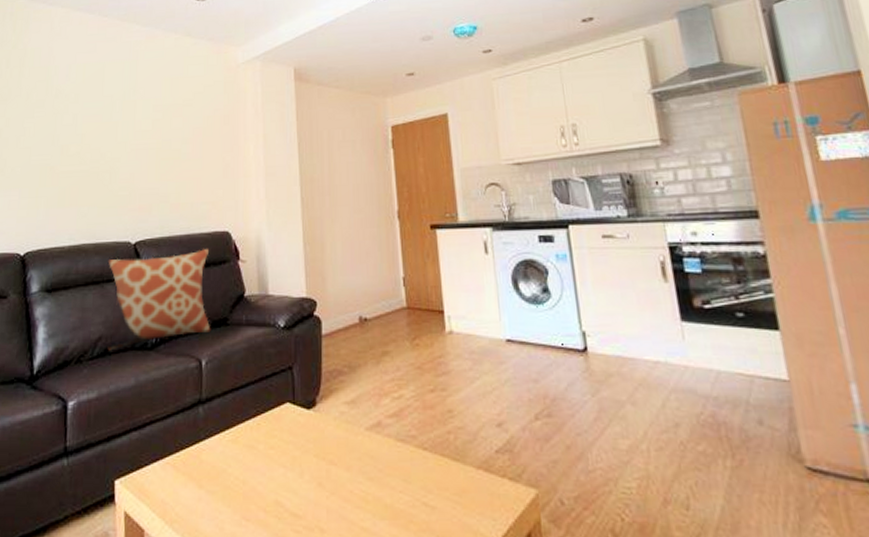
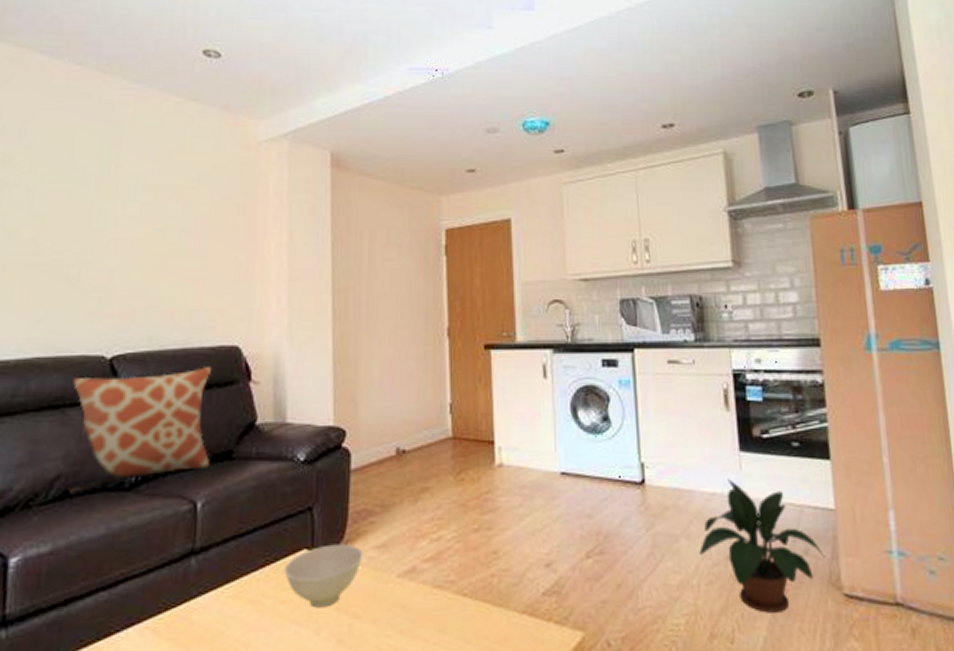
bowl: none [272,399,336,454] -> present [284,543,364,608]
potted plant: none [646,348,782,482] -> present [699,479,826,613]

